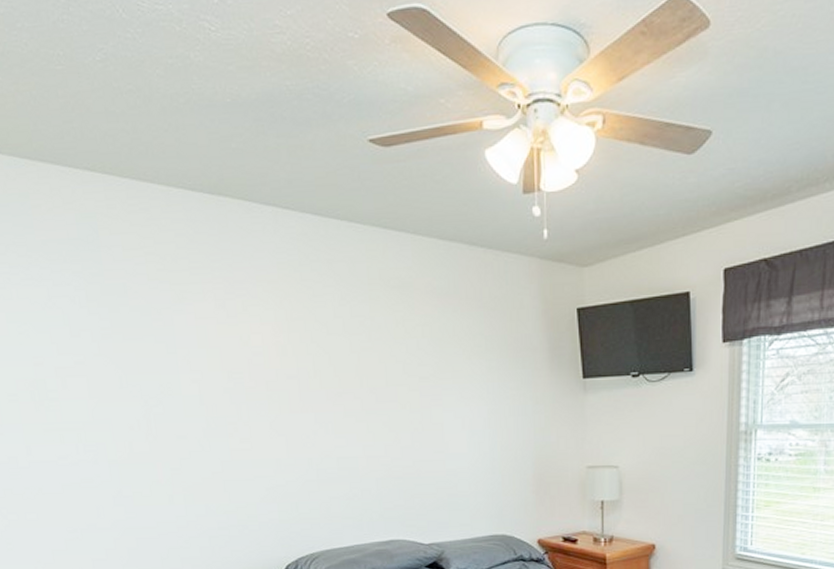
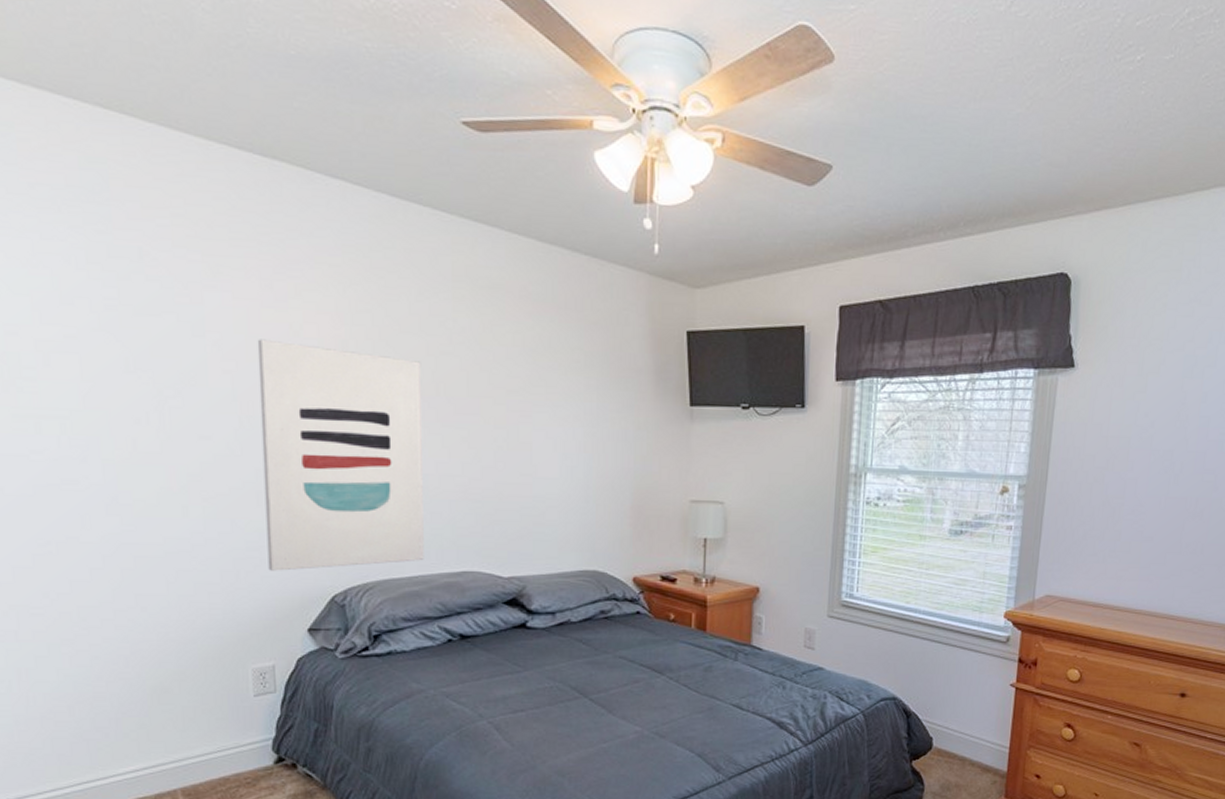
wall art: none [216,351,358,546] -> present [257,339,424,571]

